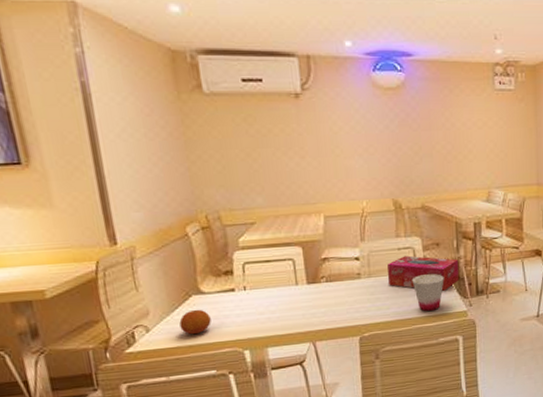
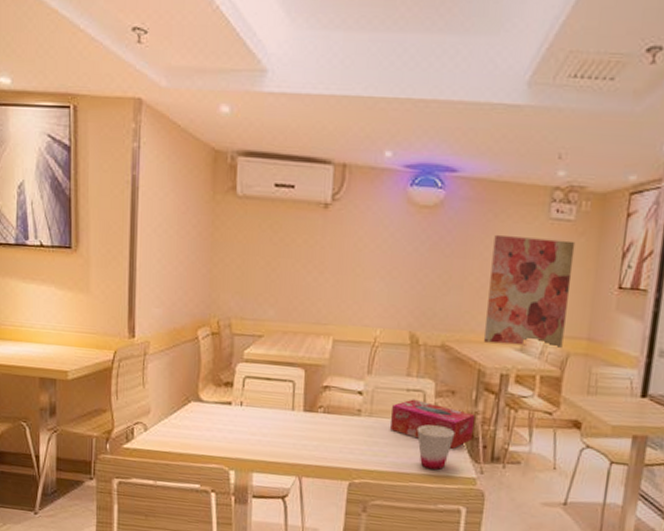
fruit: present [179,309,211,335] -> none [175,416,204,443]
wall art: none [452,106,519,199] -> present [483,234,576,349]

